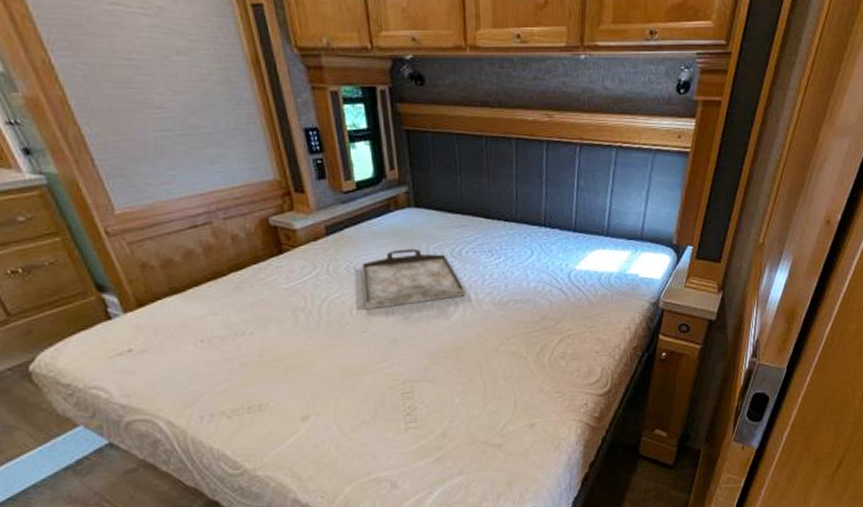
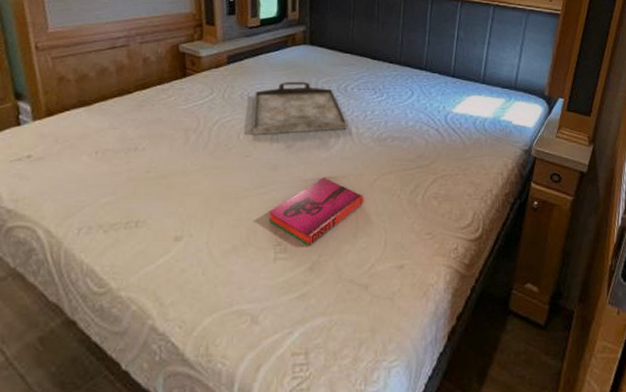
hardback book: none [394,346,490,414] -> present [268,177,364,246]

